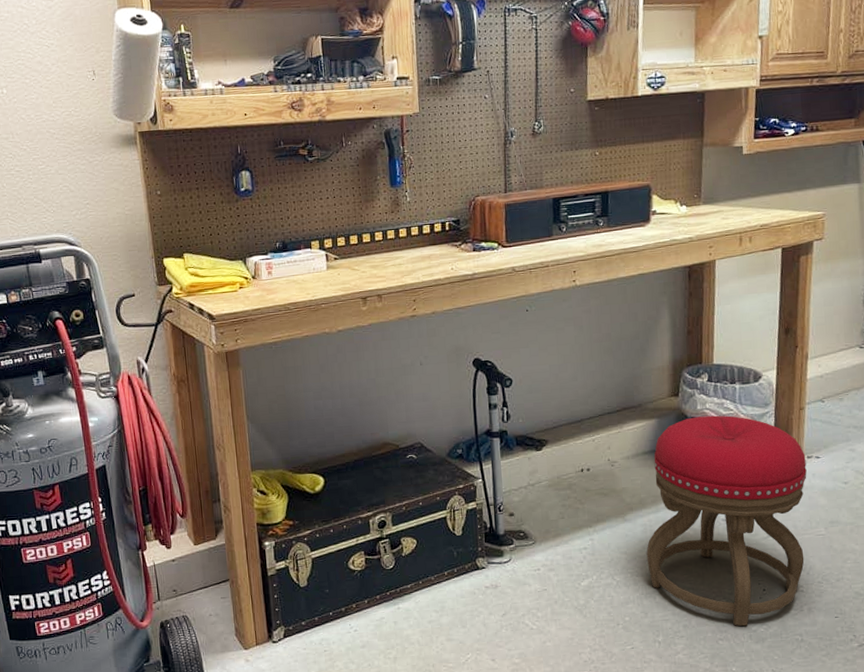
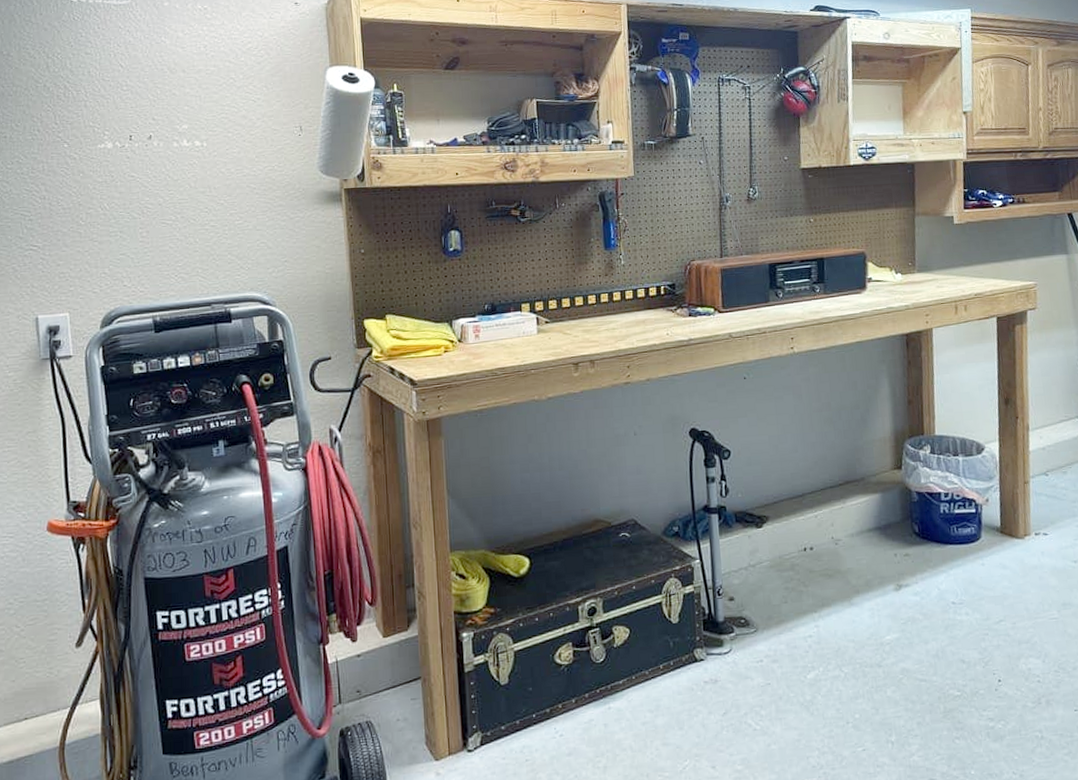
stool: present [646,415,807,627] -> none [875,489,1039,723]

